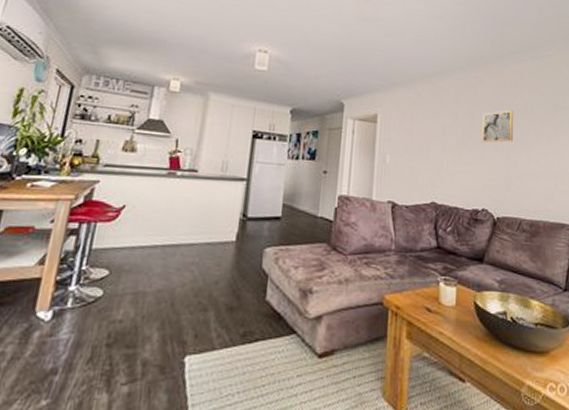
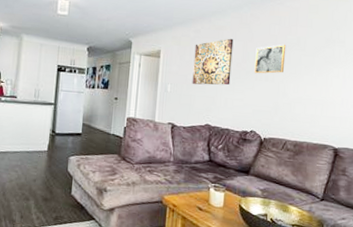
wall art: none [414,102,458,156] -> present [192,38,234,85]

